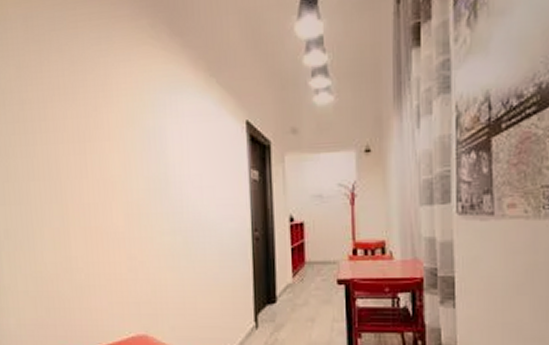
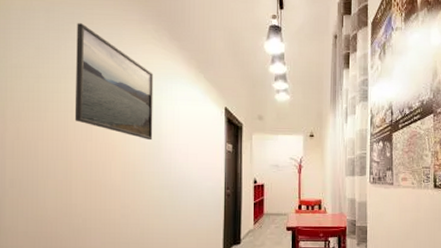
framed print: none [59,29,158,173] -> present [74,23,154,141]

